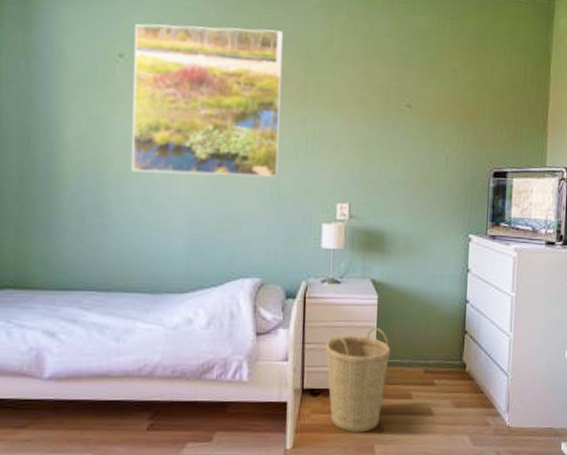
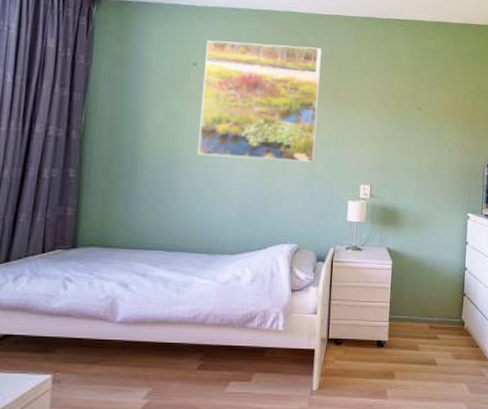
basket: present [325,327,391,433] -> none [348,288,402,378]

